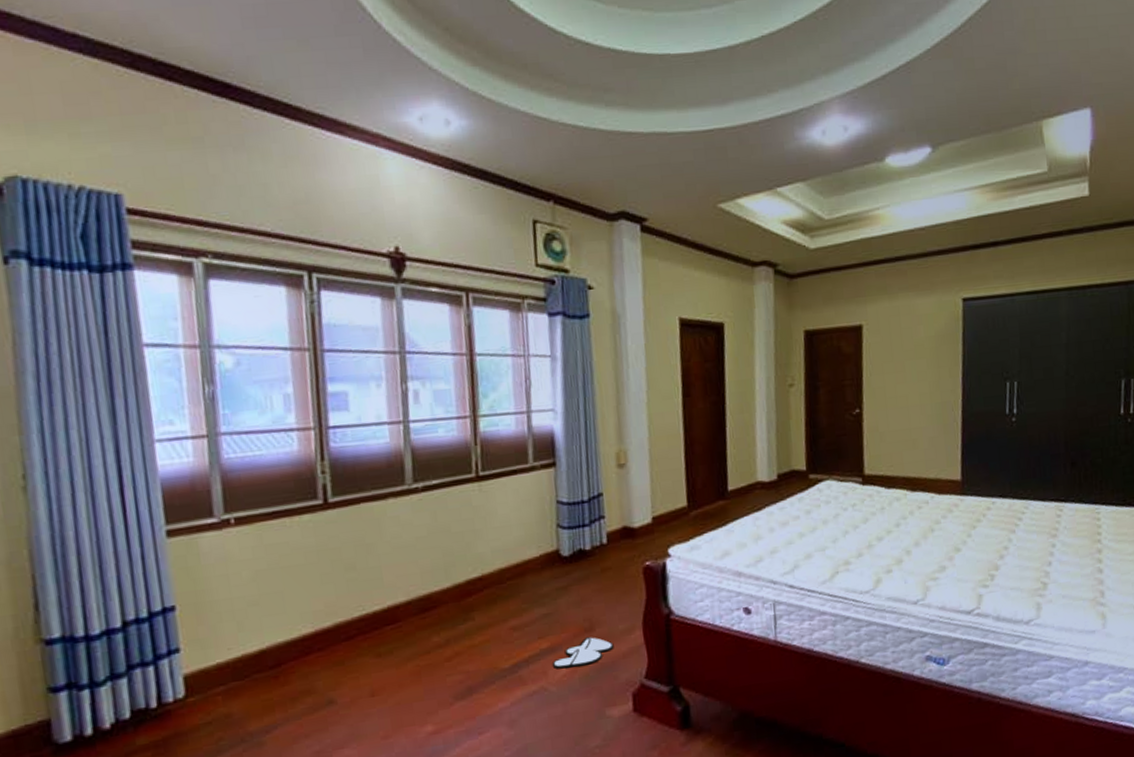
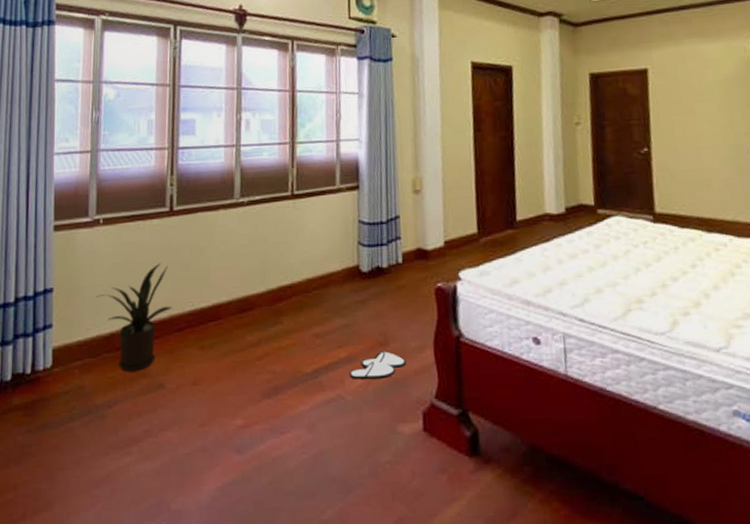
house plant: none [236,565,338,691] -> present [96,263,173,371]

